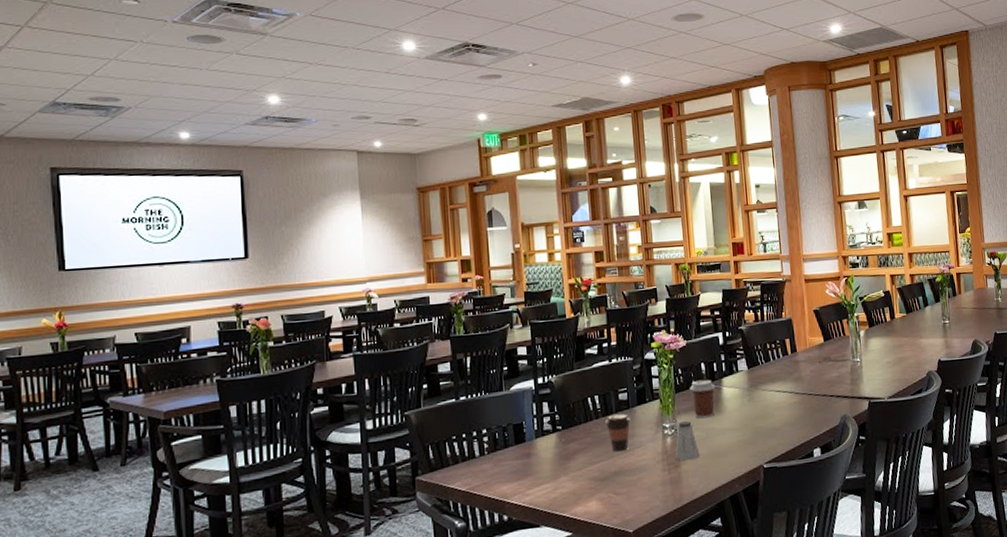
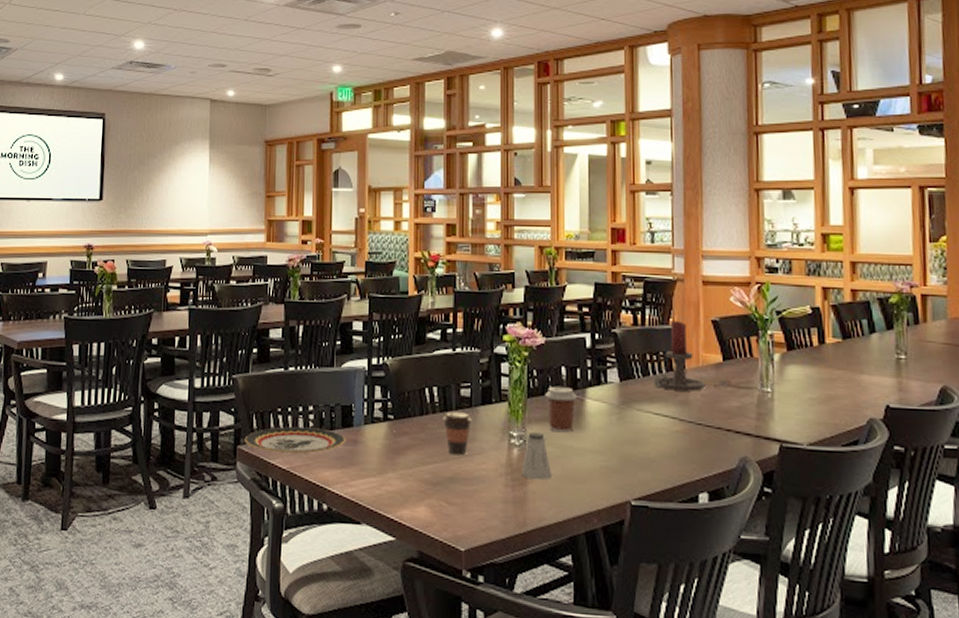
plate: none [422,448,520,478] -> present [244,426,346,455]
candle holder: none [773,313,813,371] -> present [653,320,706,391]

